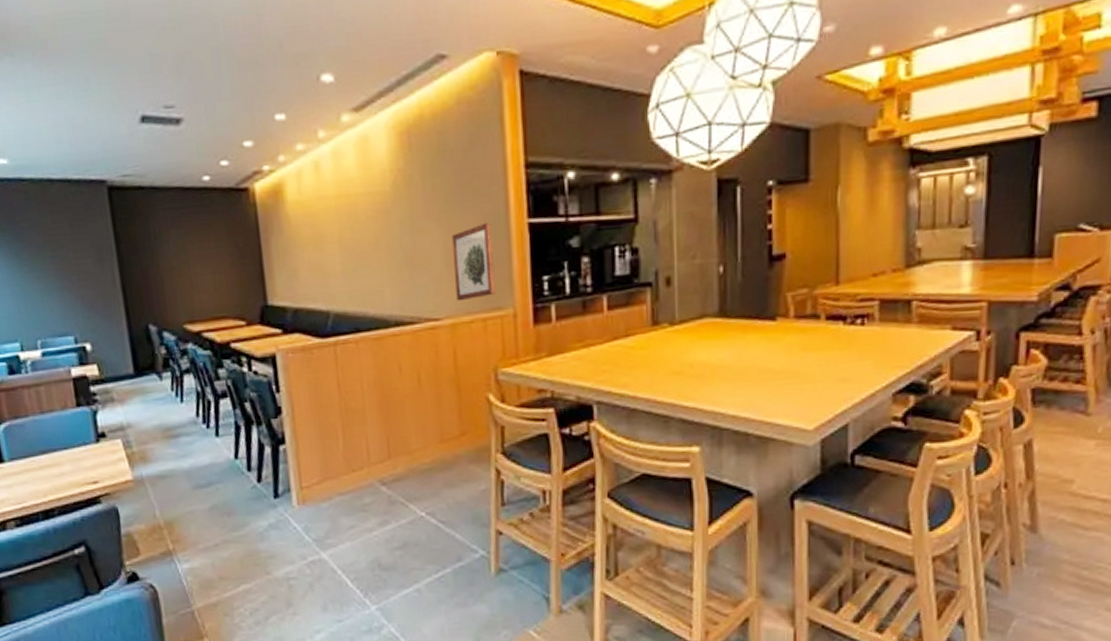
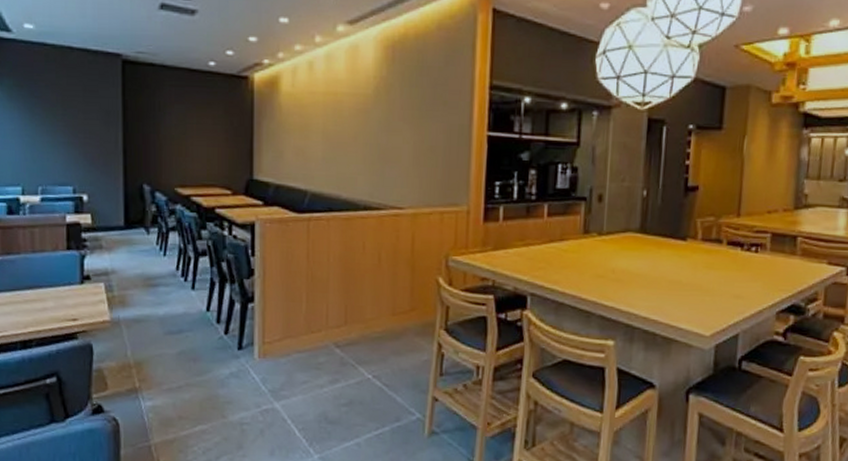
wall art: present [452,222,496,302] -> none [420,131,456,195]

